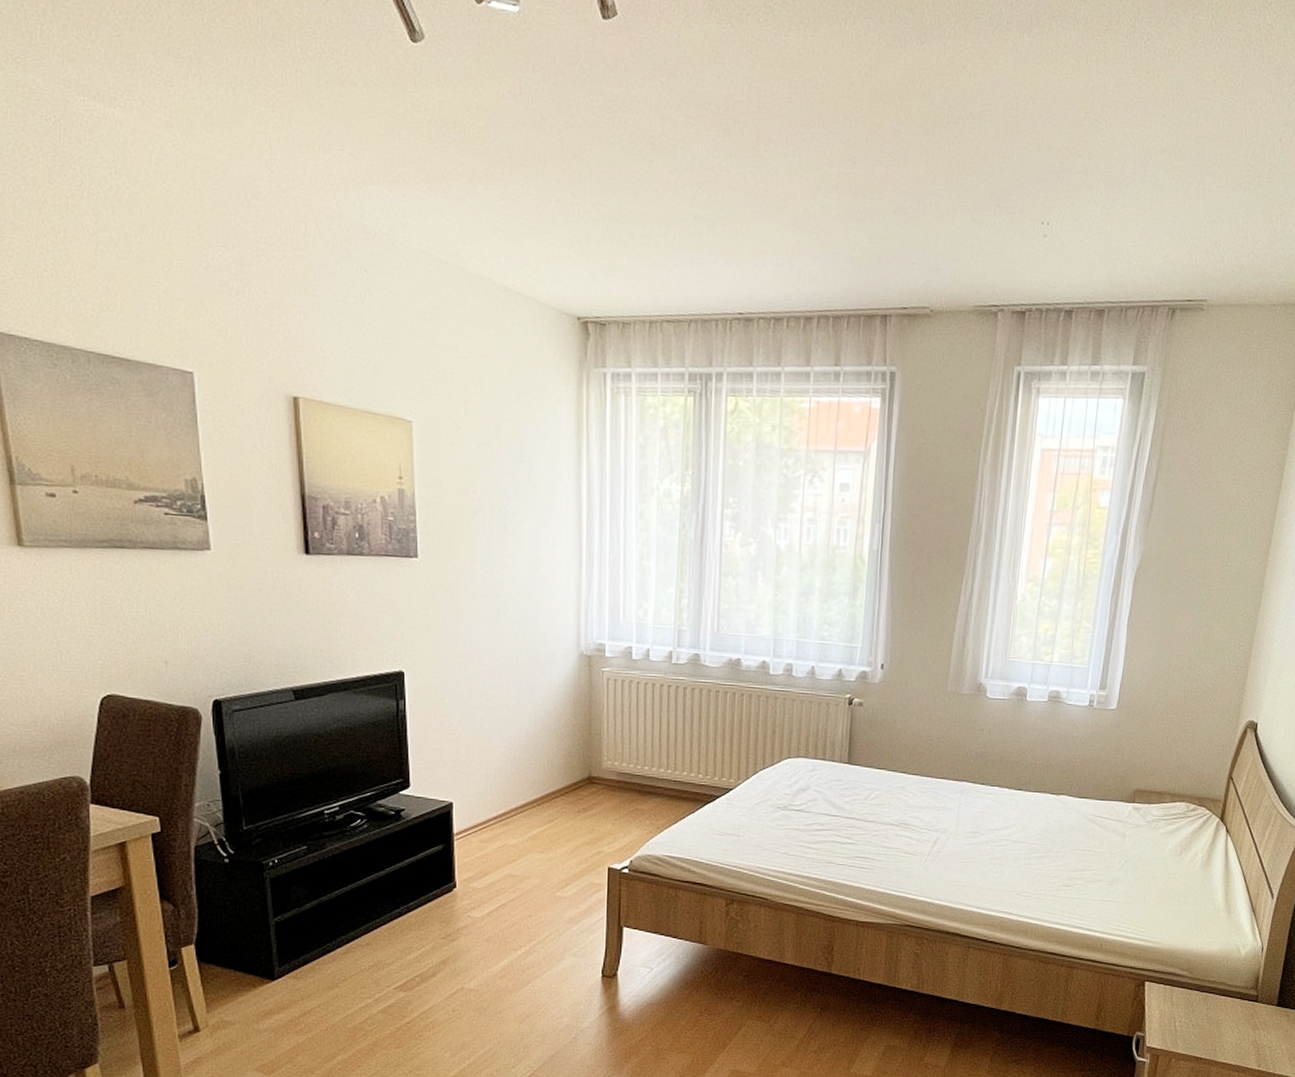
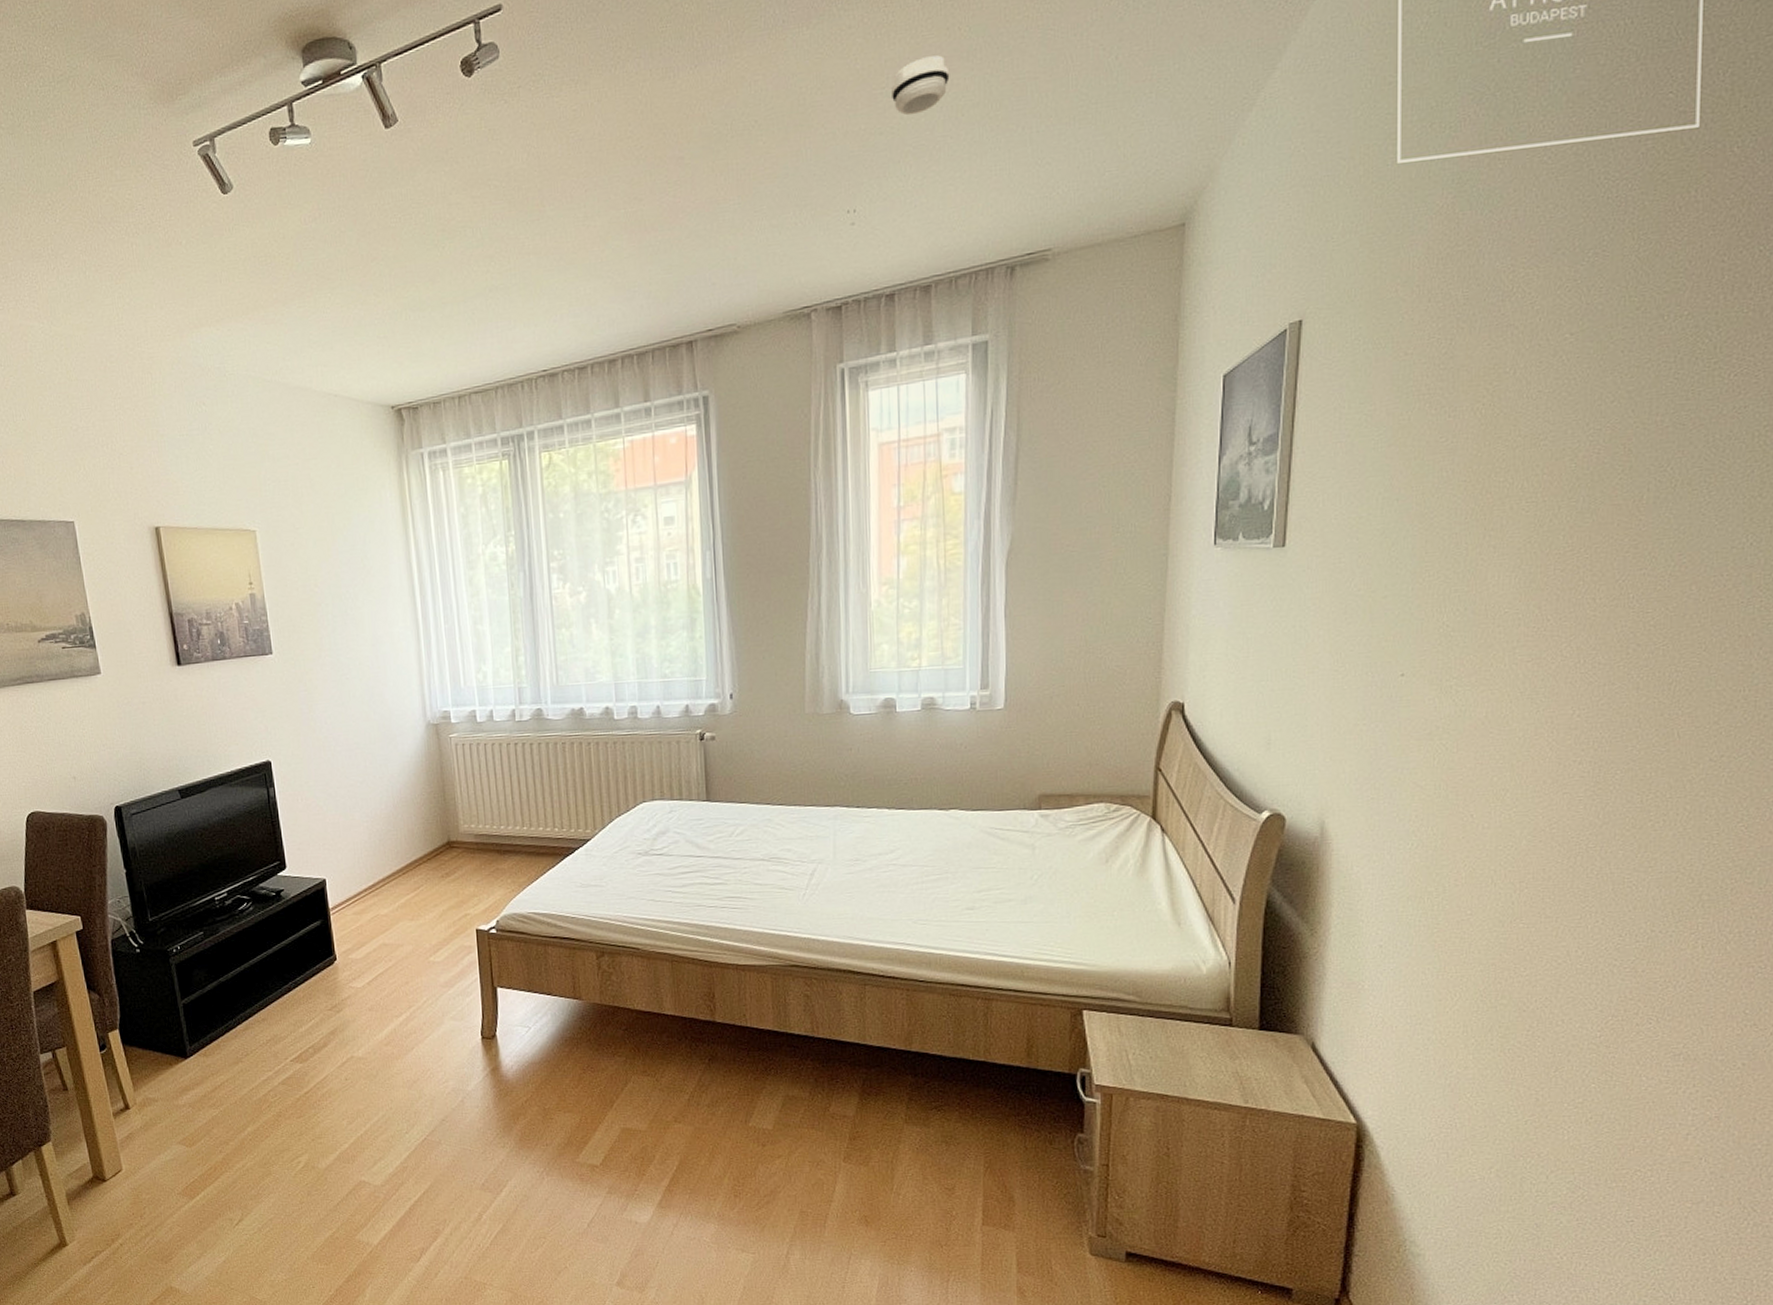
smoke detector: none [1093,93,1145,146] -> present [891,55,950,116]

